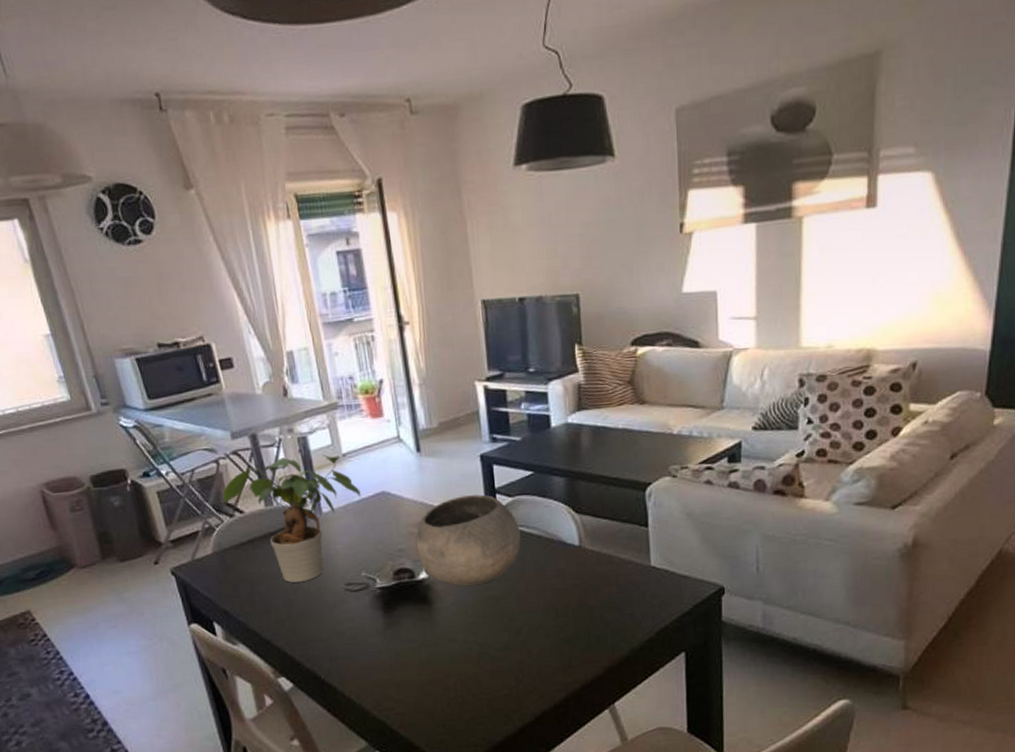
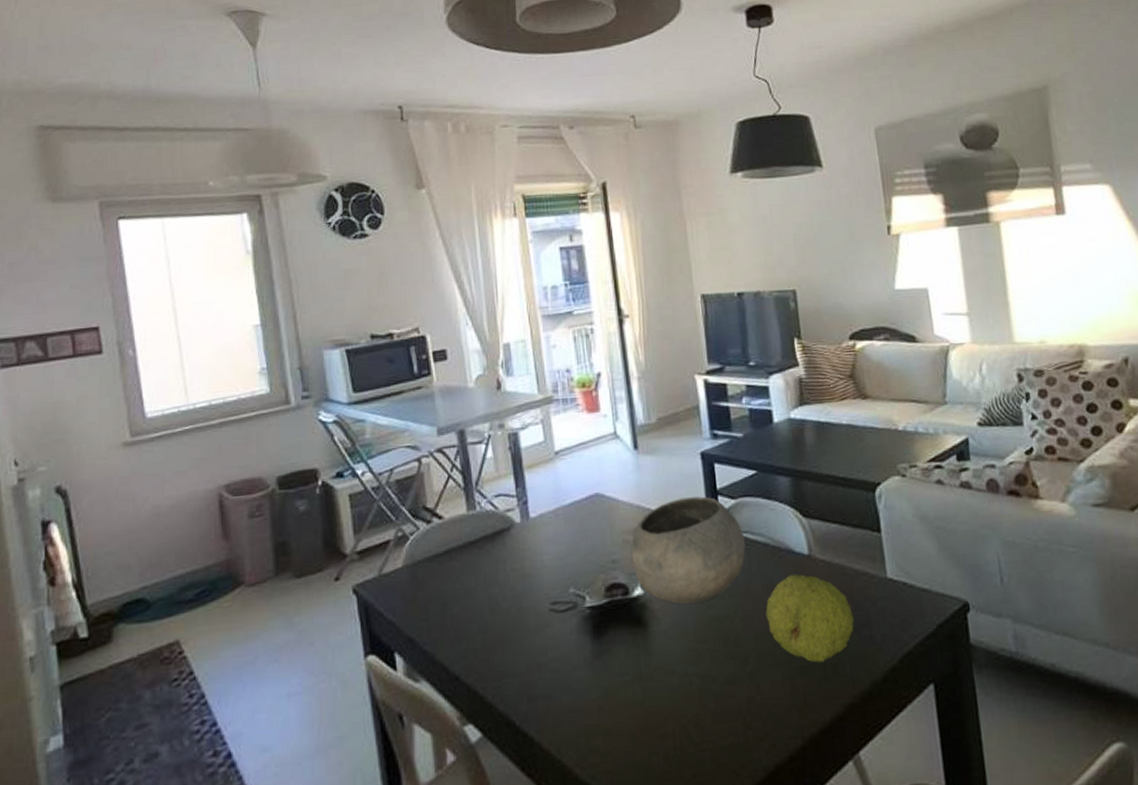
potted plant: present [222,454,361,583] -> none [421,452,573,602]
fruit: none [537,562,618,634] -> present [765,573,855,663]

